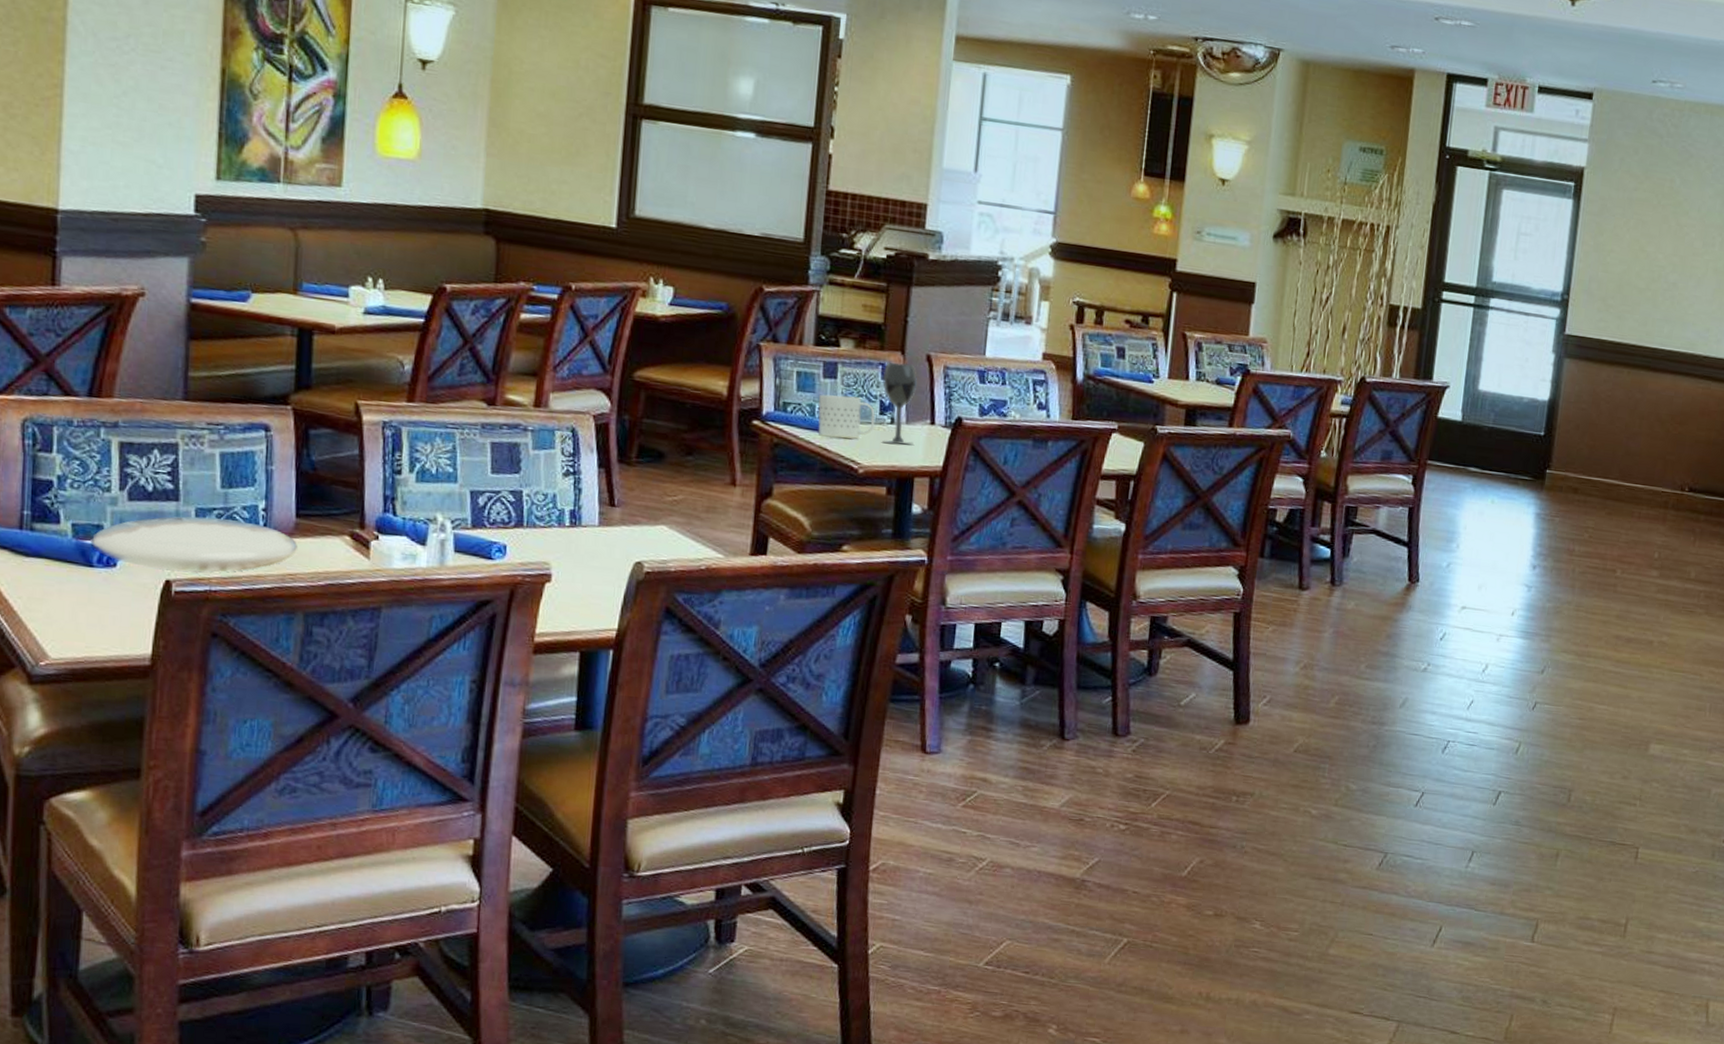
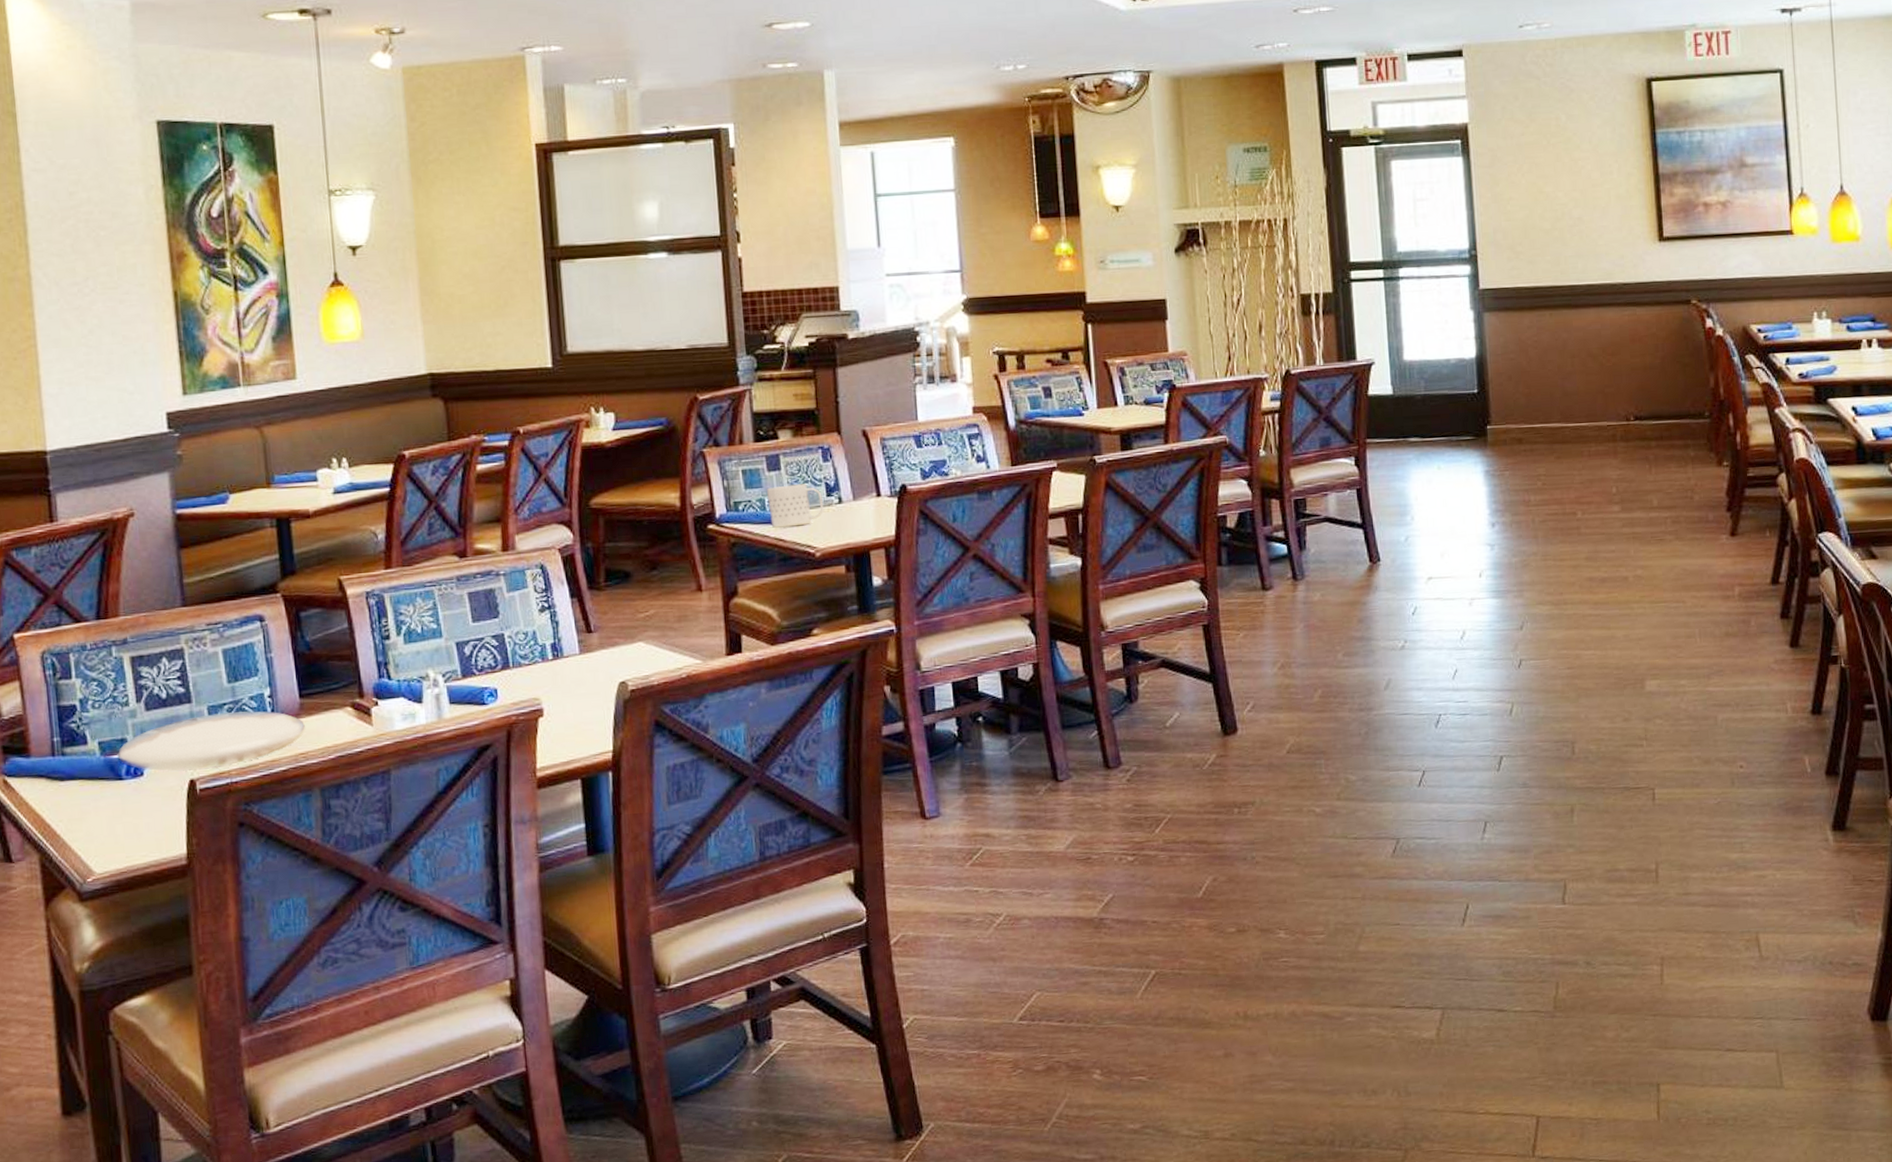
wine glass: present [882,362,917,445] -> none [823,441,864,523]

